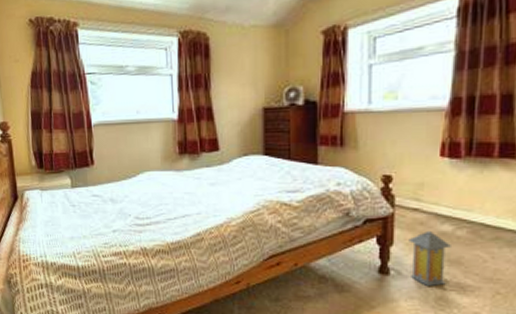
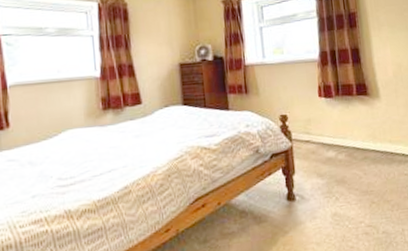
lantern: present [409,232,451,286] -> none [306,158,337,205]

